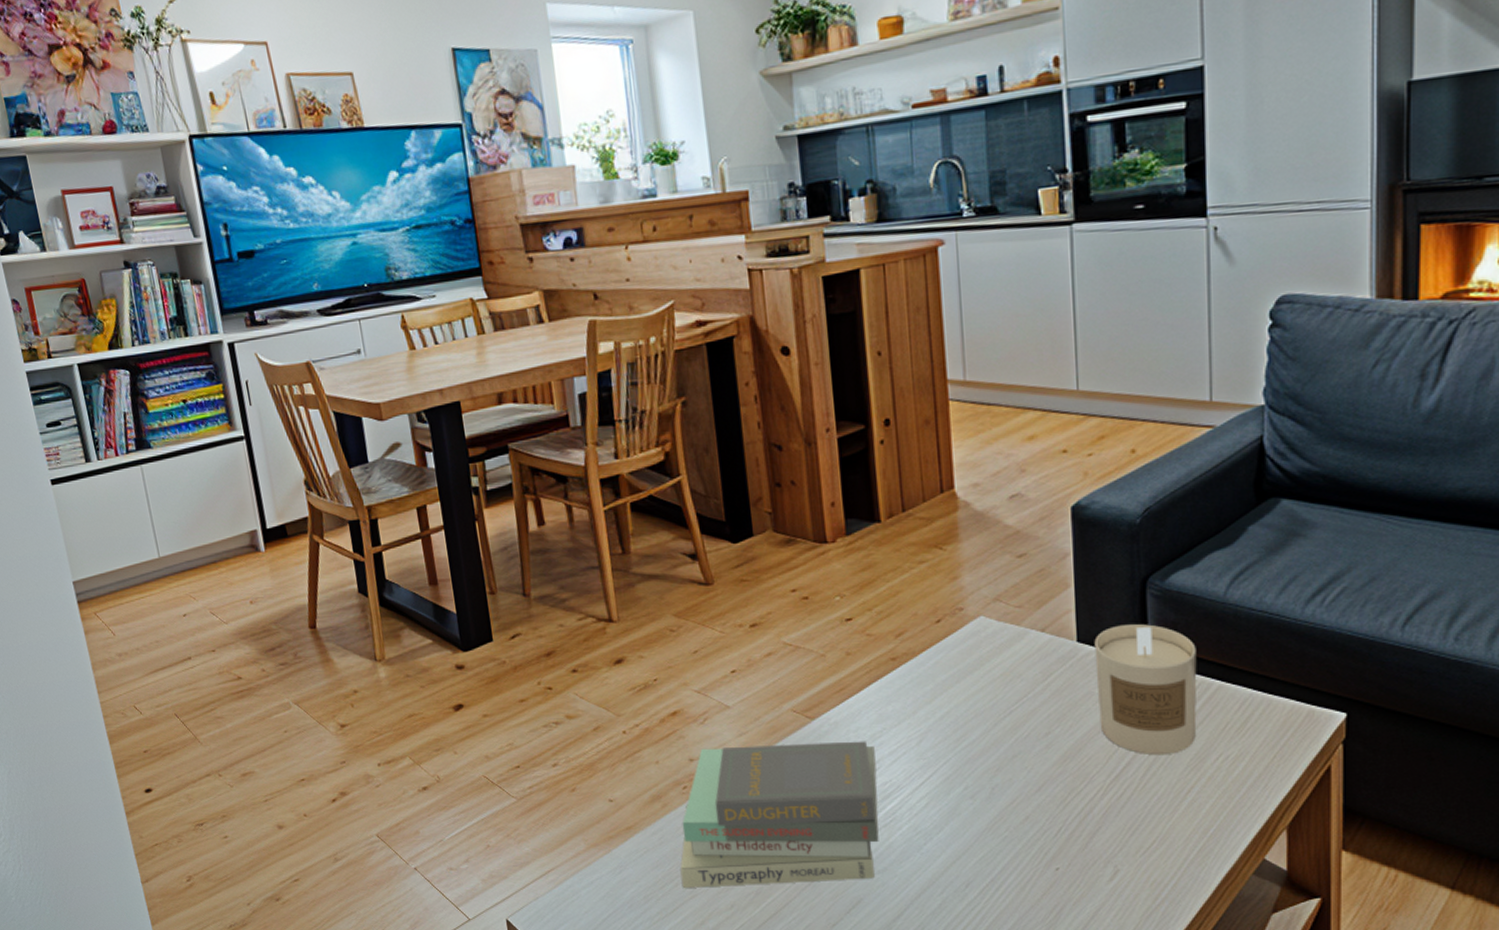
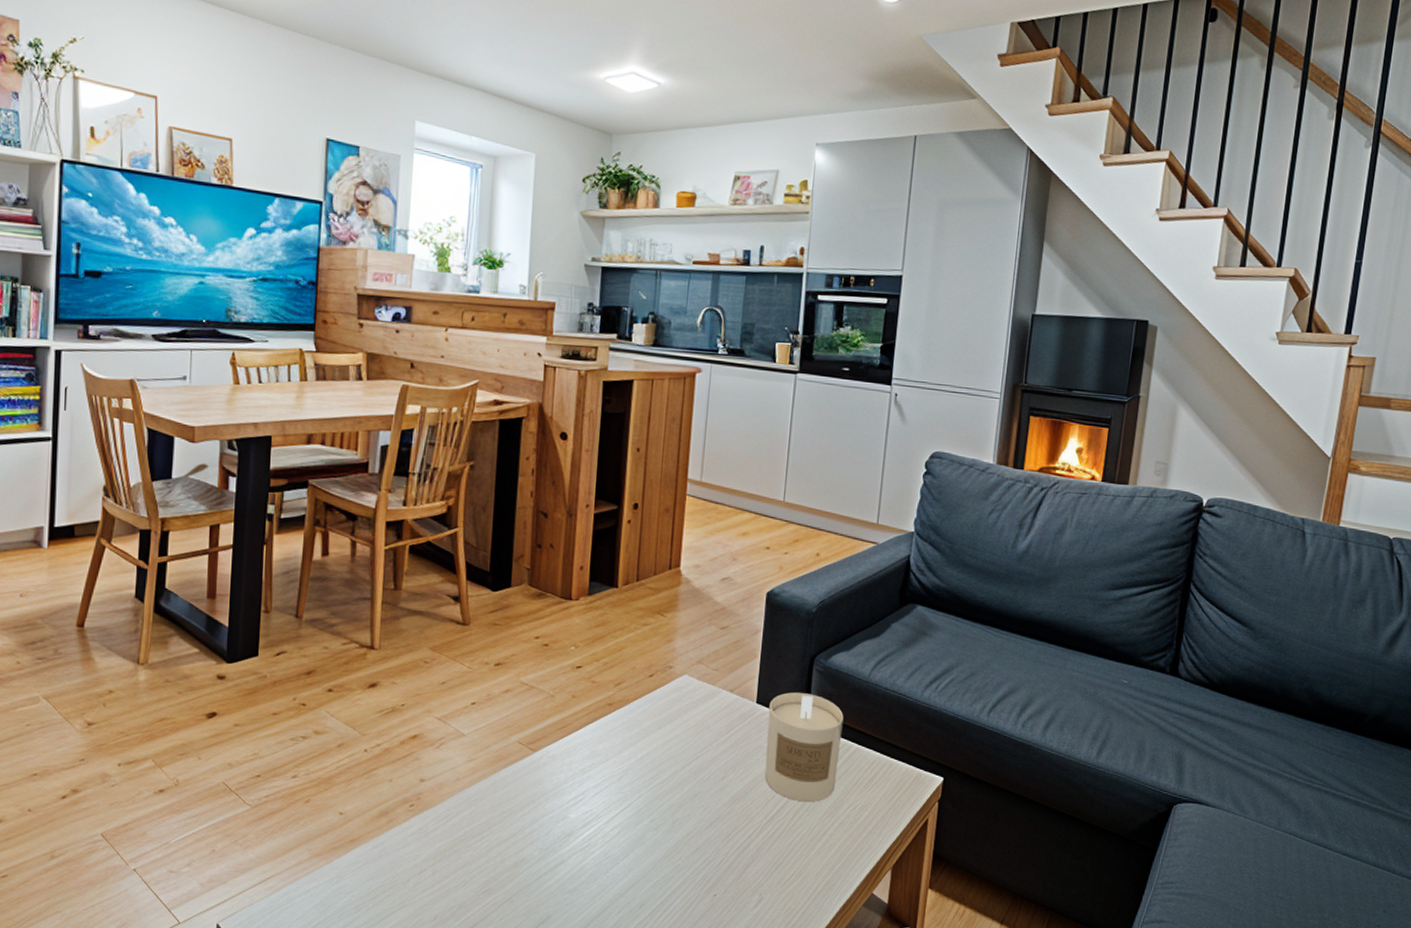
books: present [680,741,879,888] -> none [392,770,583,900]

